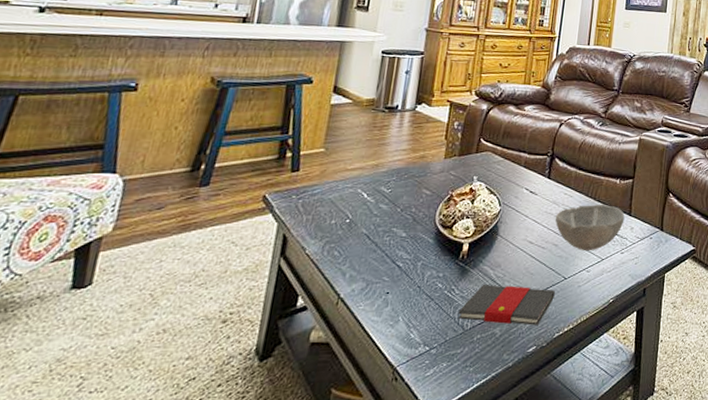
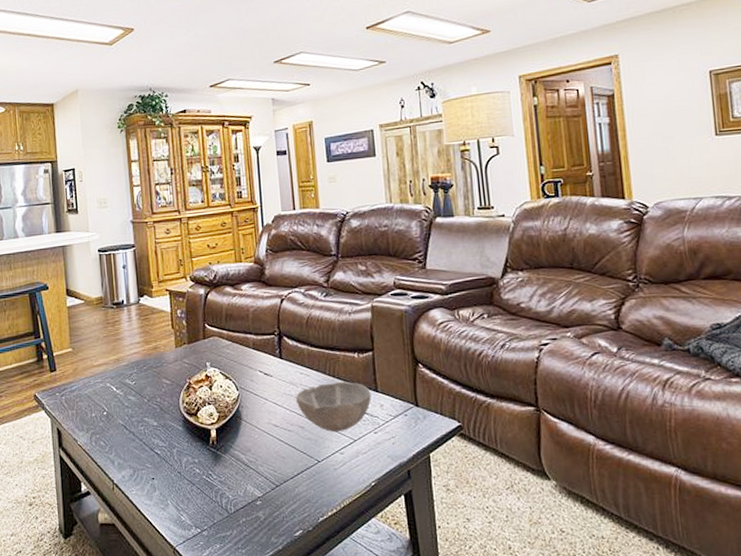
book: present [457,285,555,325] -> none [220,469,311,509]

